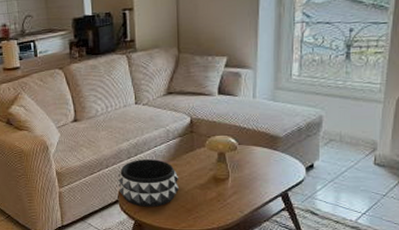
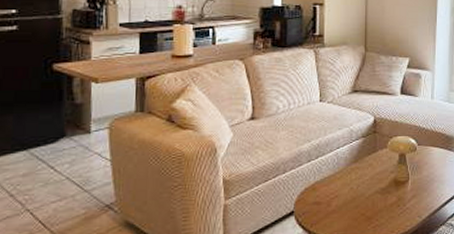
decorative bowl: present [118,159,180,207] -> none [295,162,361,218]

